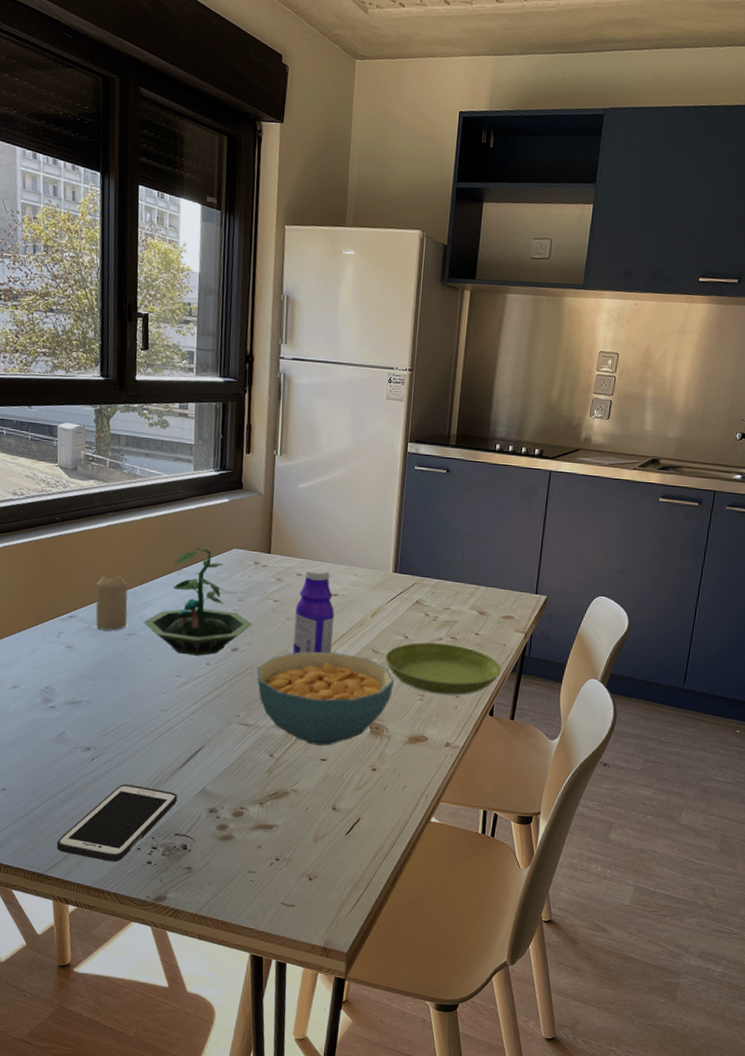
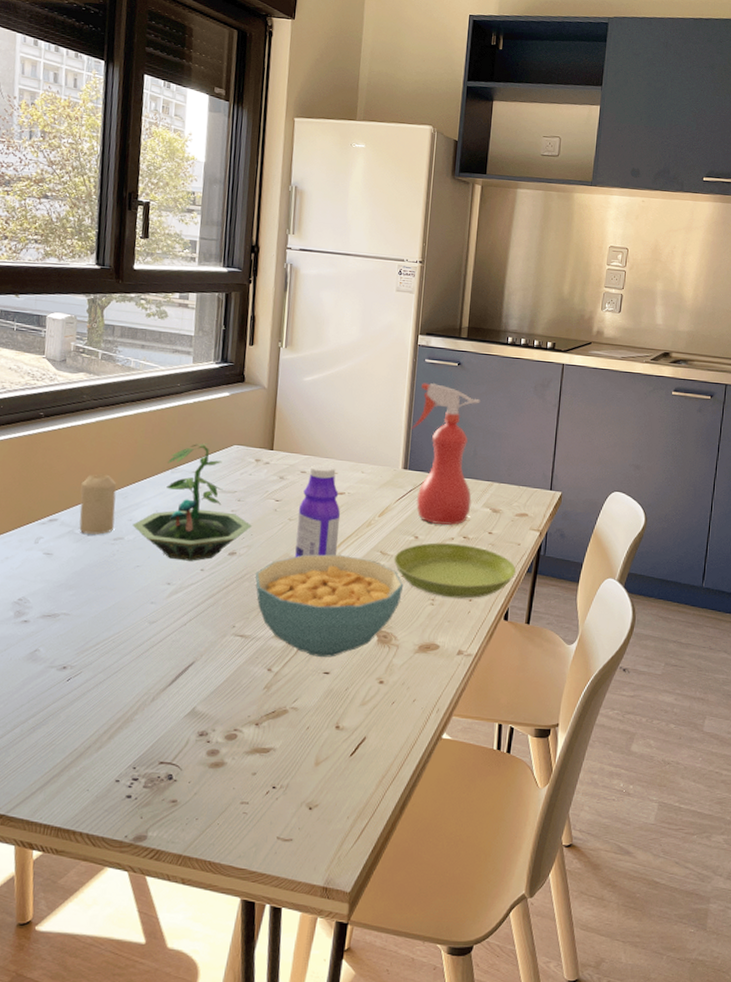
cell phone: present [56,784,177,862] -> none [22,707,164,798]
spray bottle: none [401,489,468,626] -> present [411,383,481,525]

